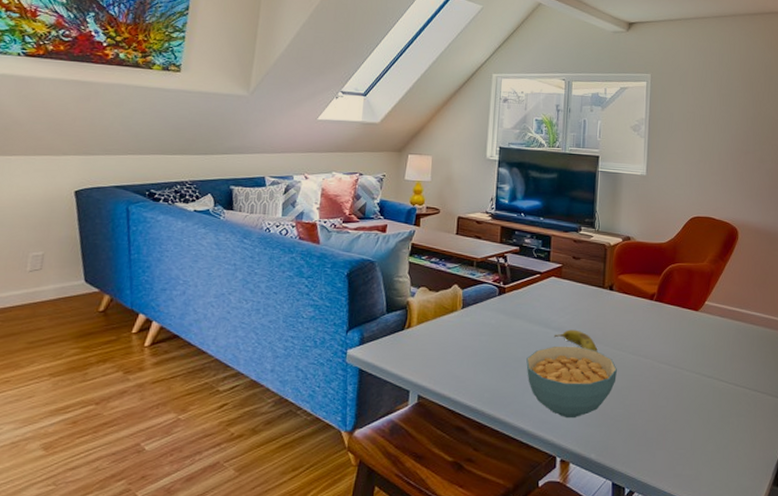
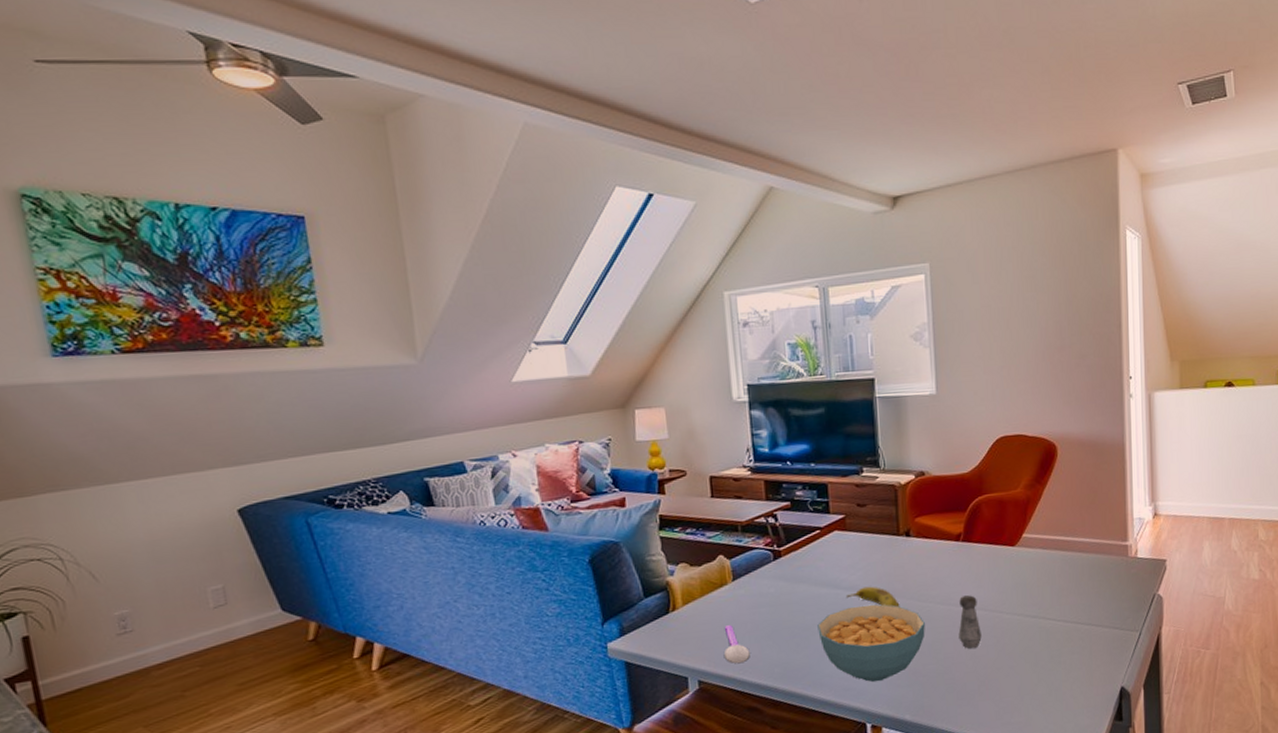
spoon: none [443,348,466,384] -> present [723,625,750,664]
salt shaker: none [644,349,664,398] -> present [958,595,982,649]

